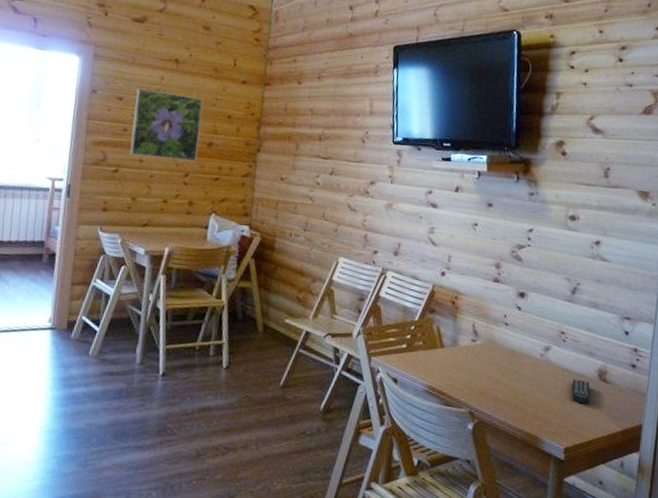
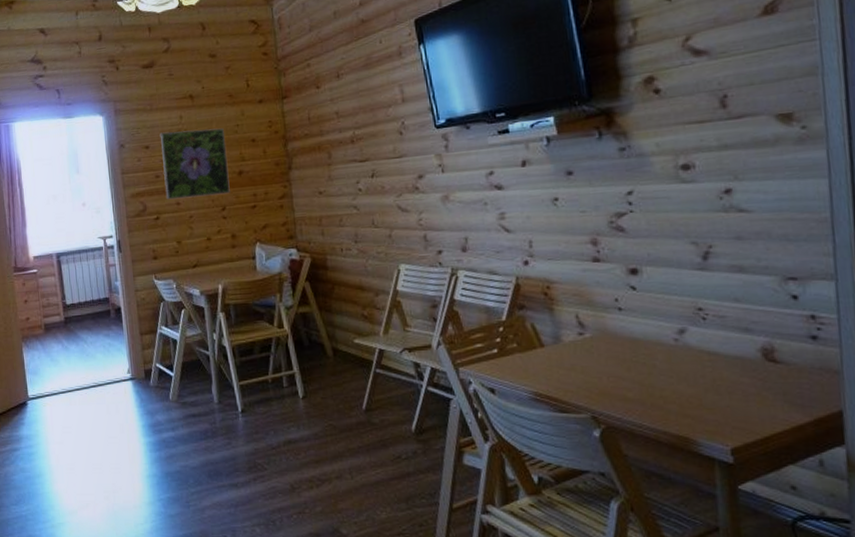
remote control: present [572,379,591,404] -> none [726,363,757,392]

